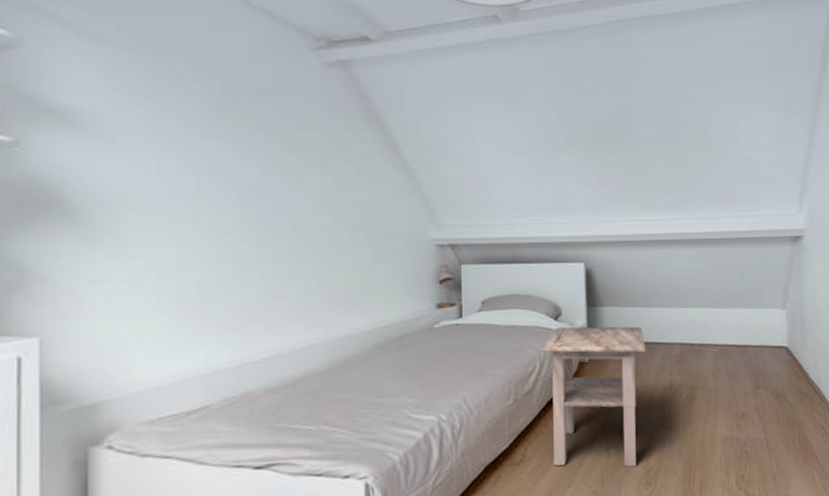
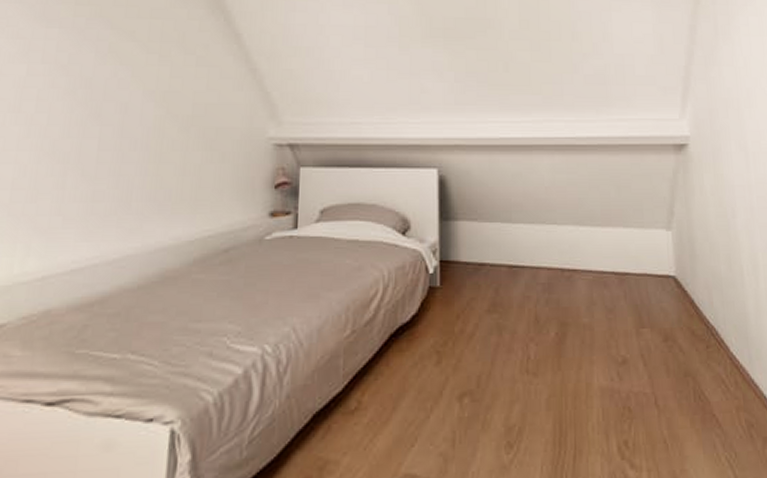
side table: present [539,326,646,467] -> none [383,243,507,423]

